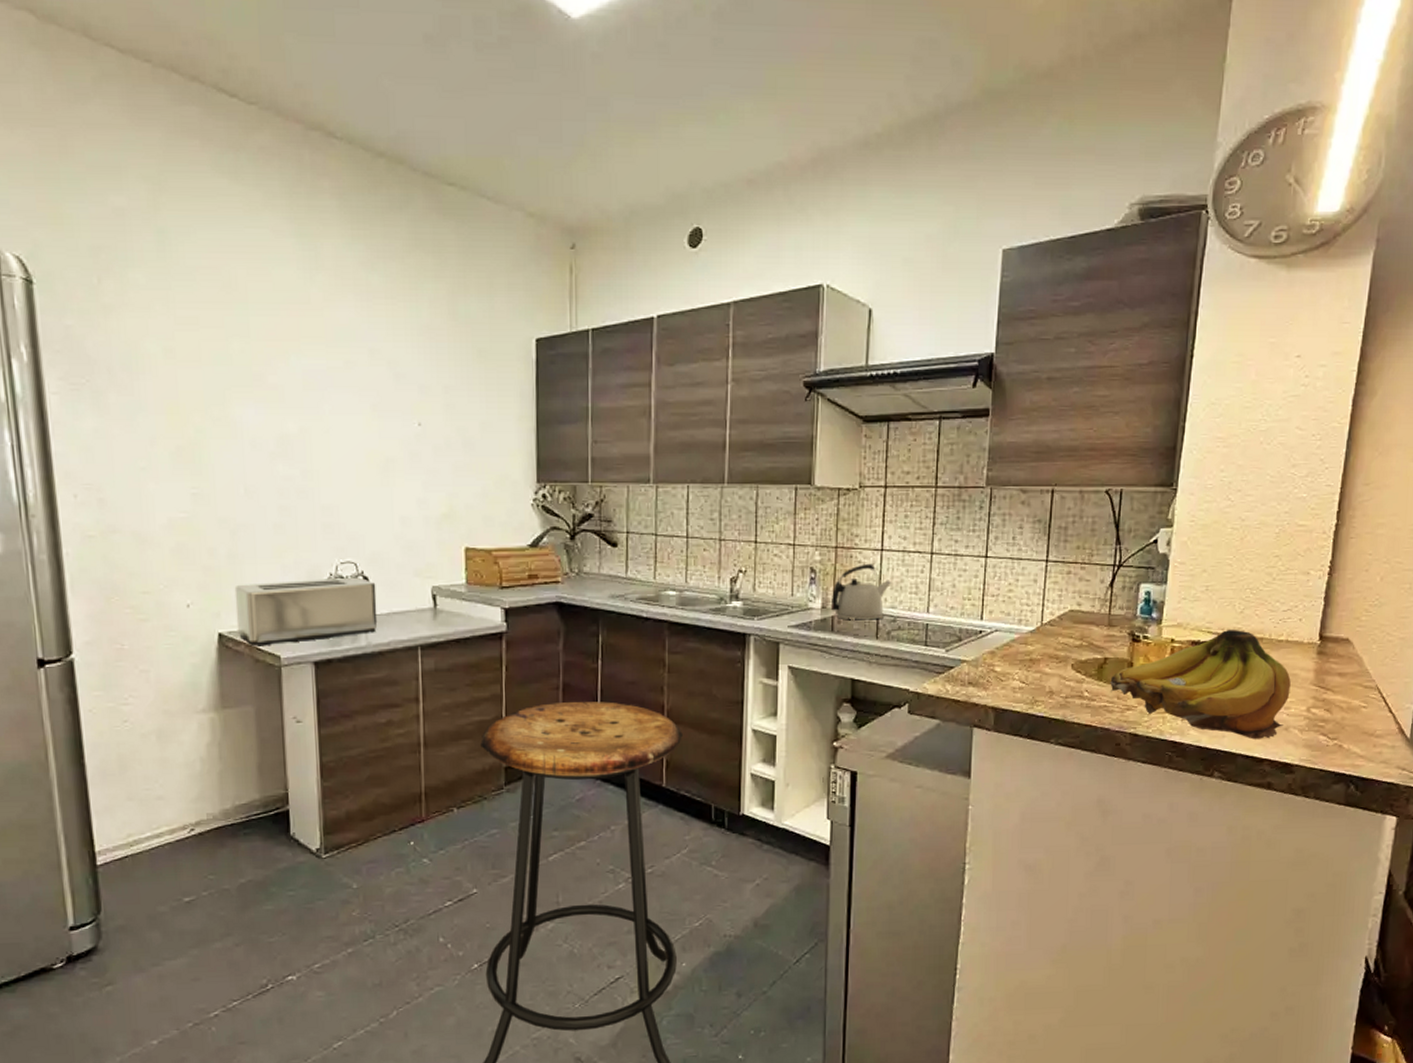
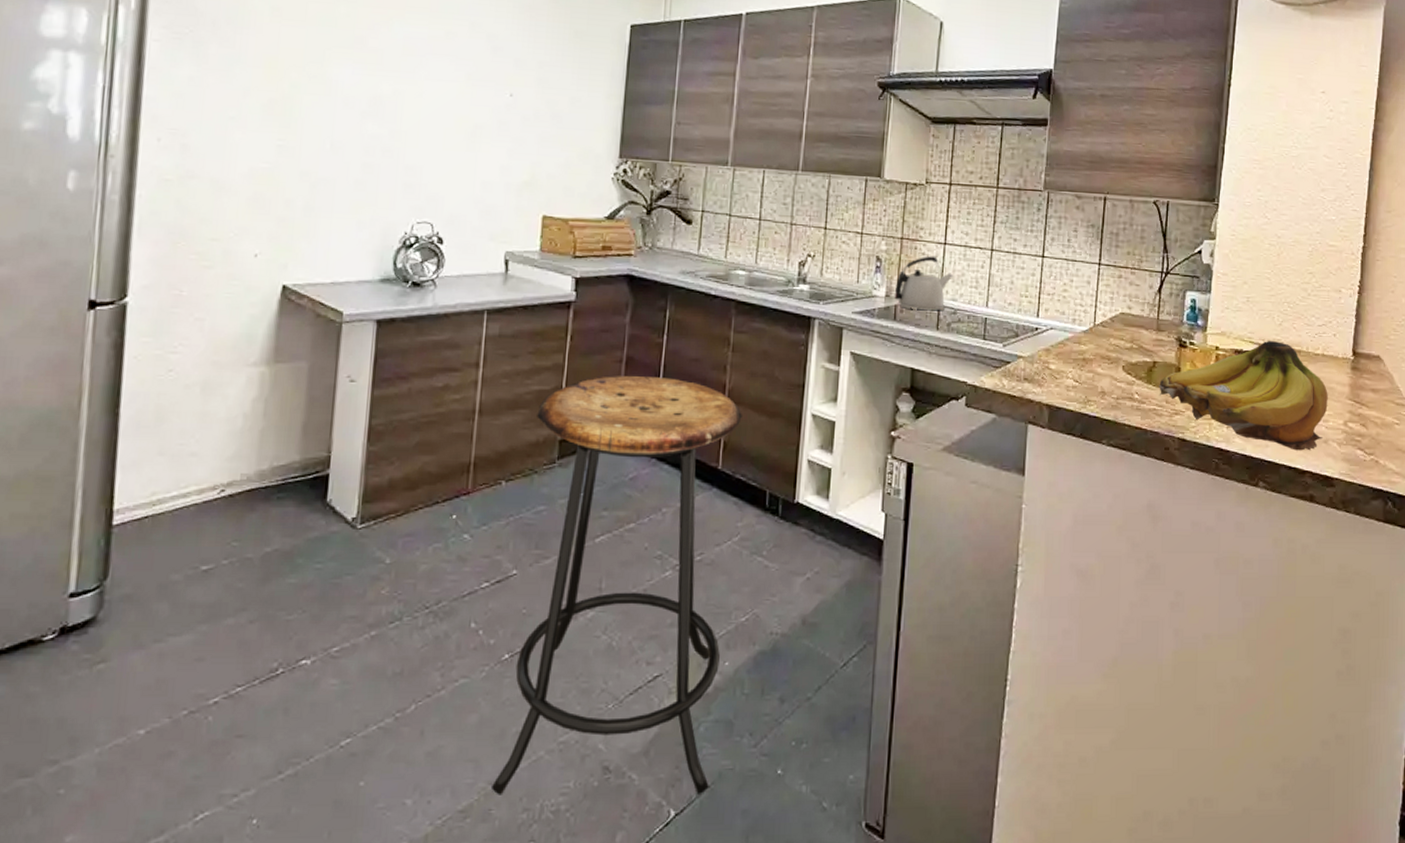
toaster: present [234,577,378,647] -> none [302,237,450,301]

